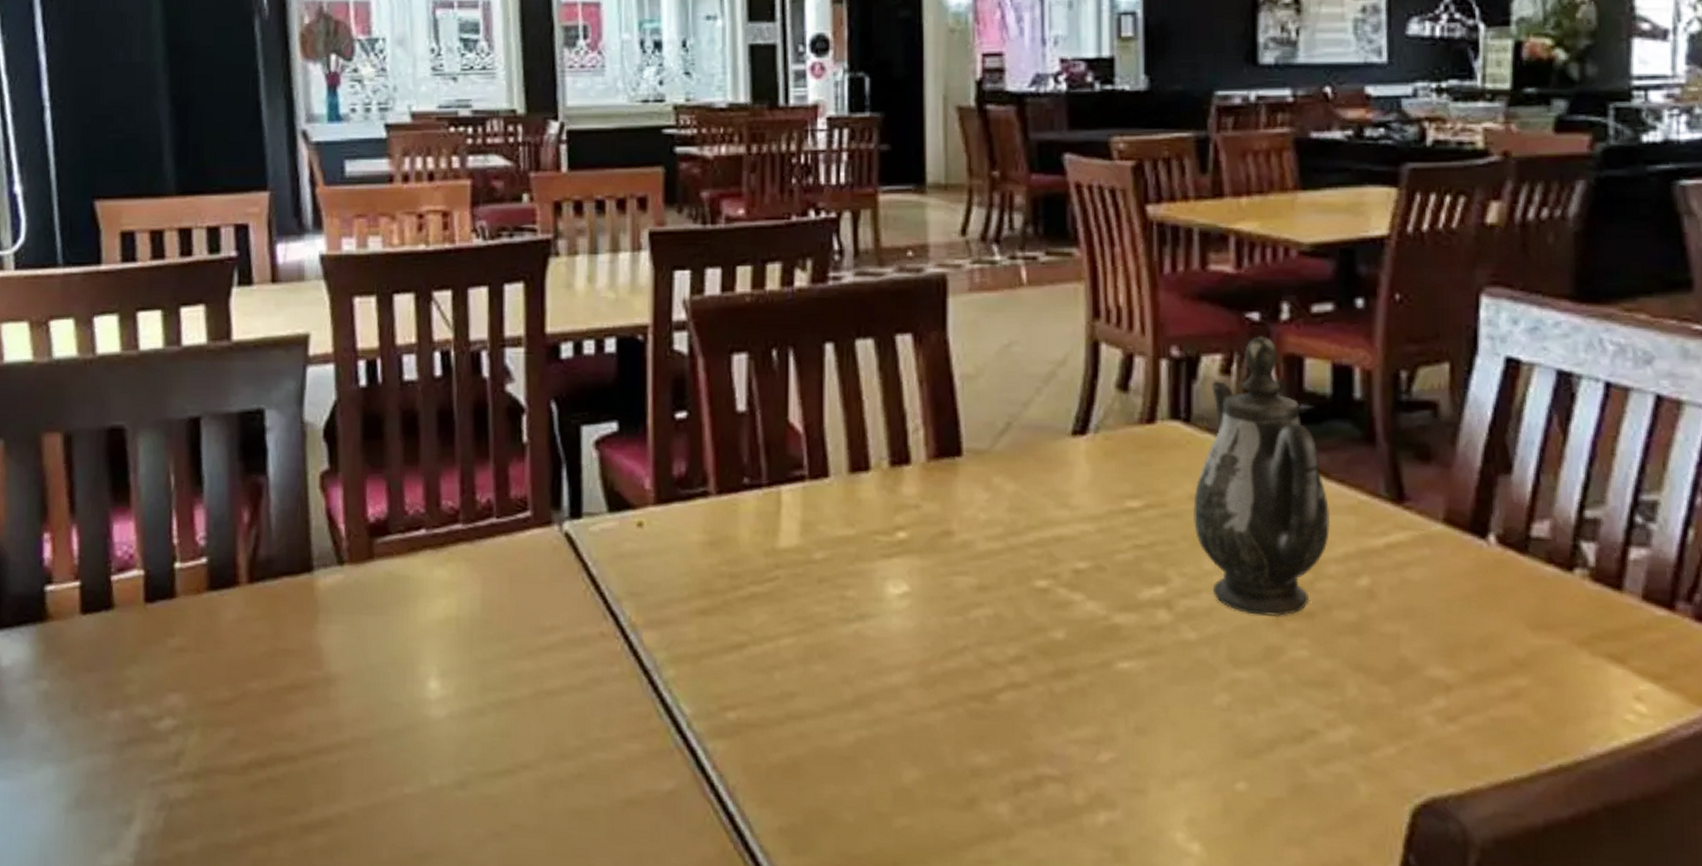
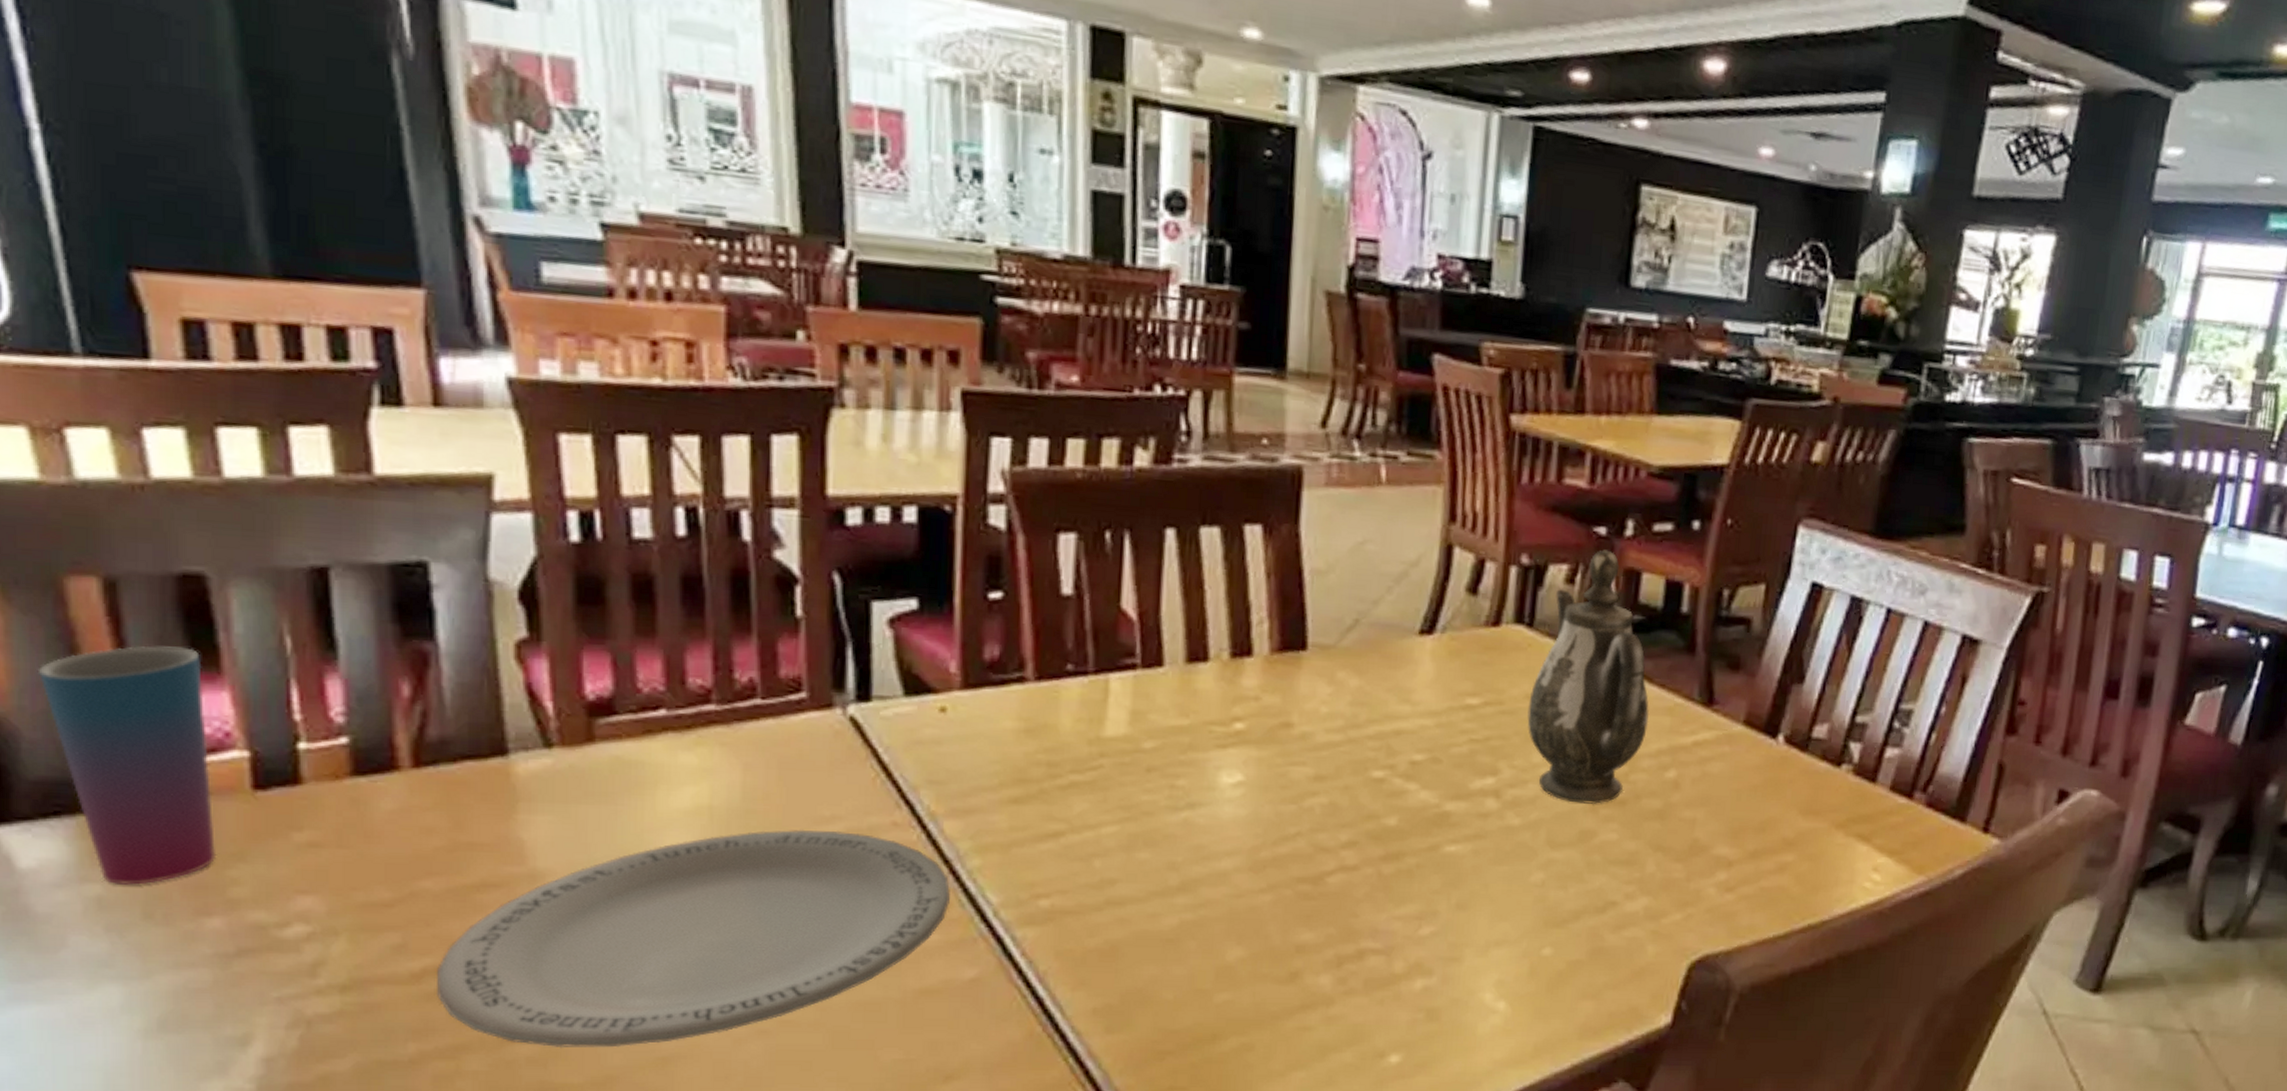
cup: none [22,486,120,682] -> present [37,646,217,885]
plate: none [258,639,649,843] -> present [437,829,950,1049]

